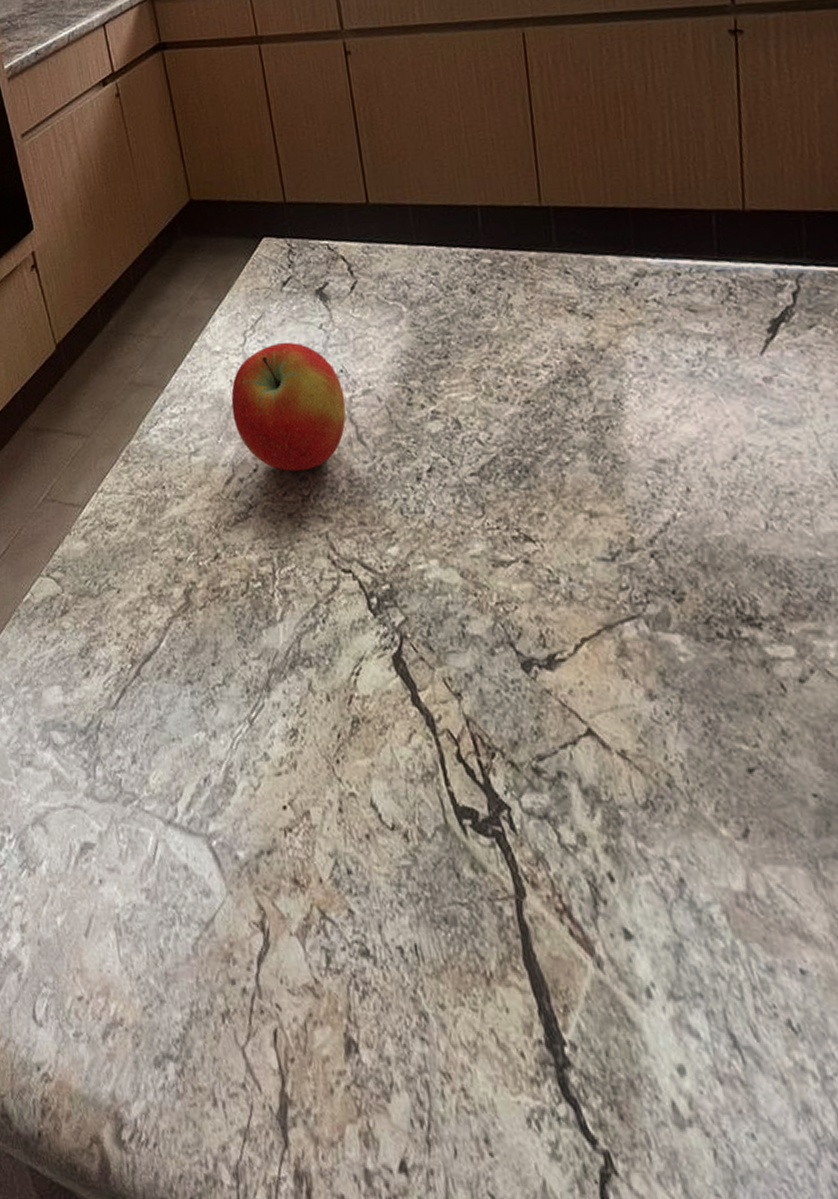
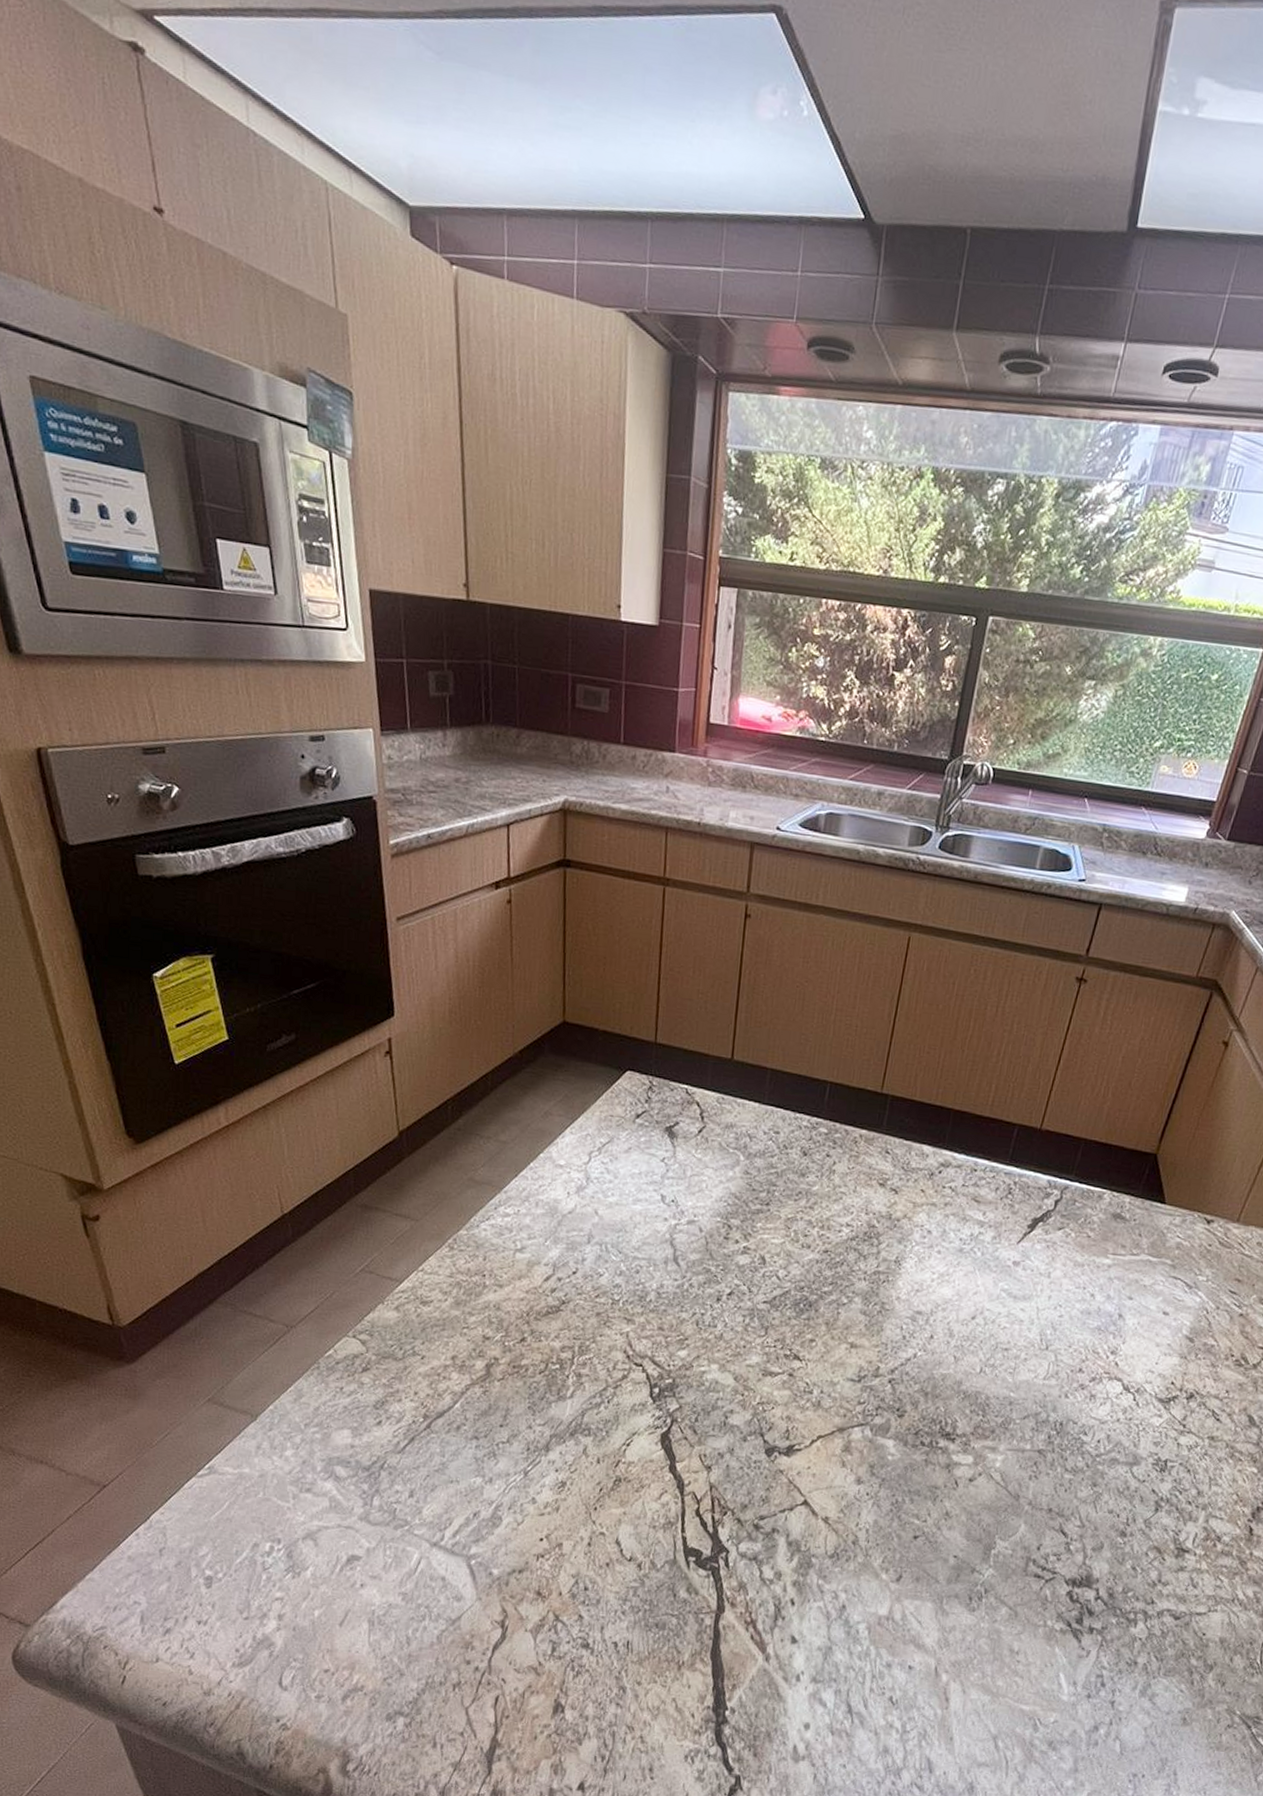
apple: present [231,342,346,471] -> none [563,1167,671,1279]

